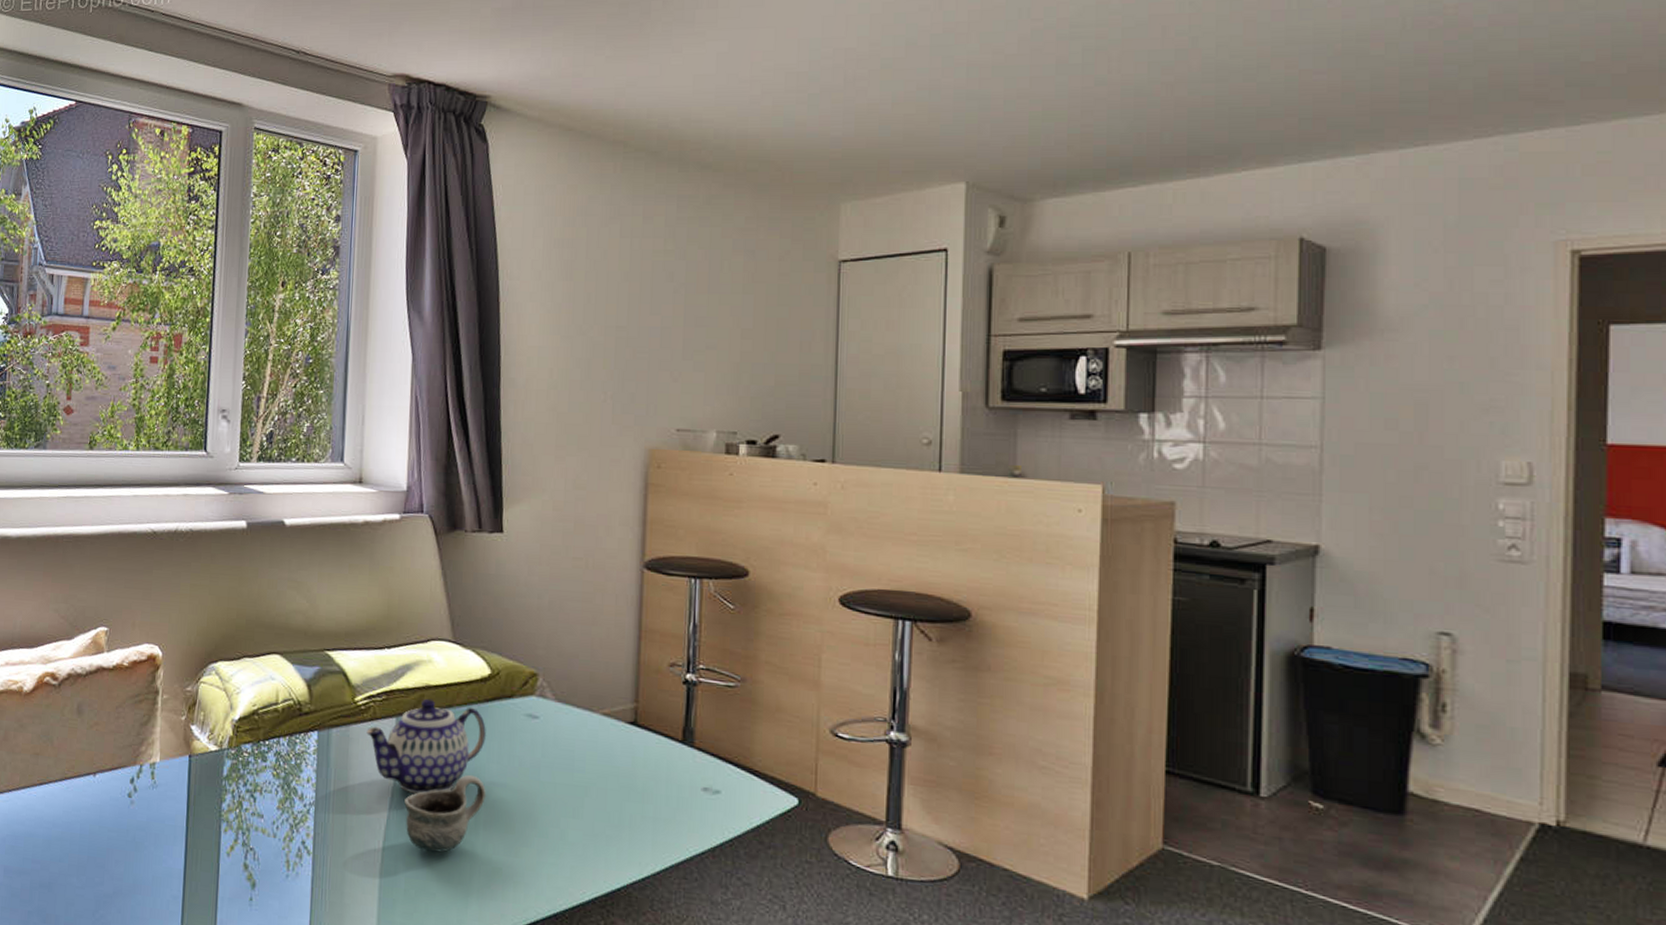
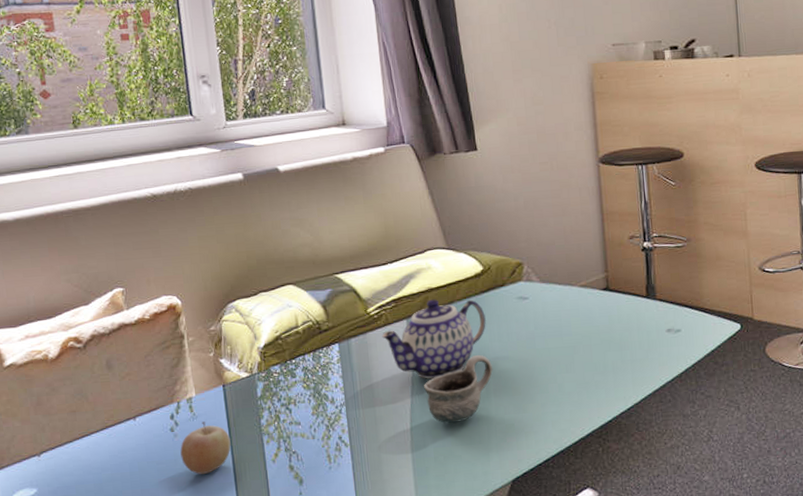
fruit: none [133,792,187,854] -> present [180,421,231,474]

